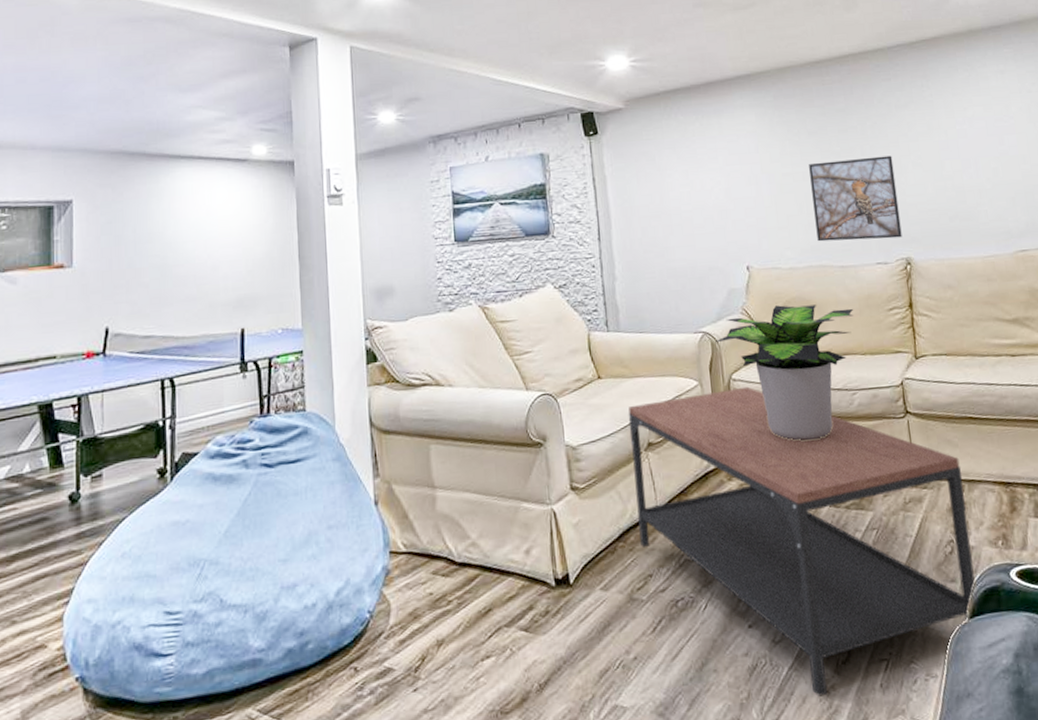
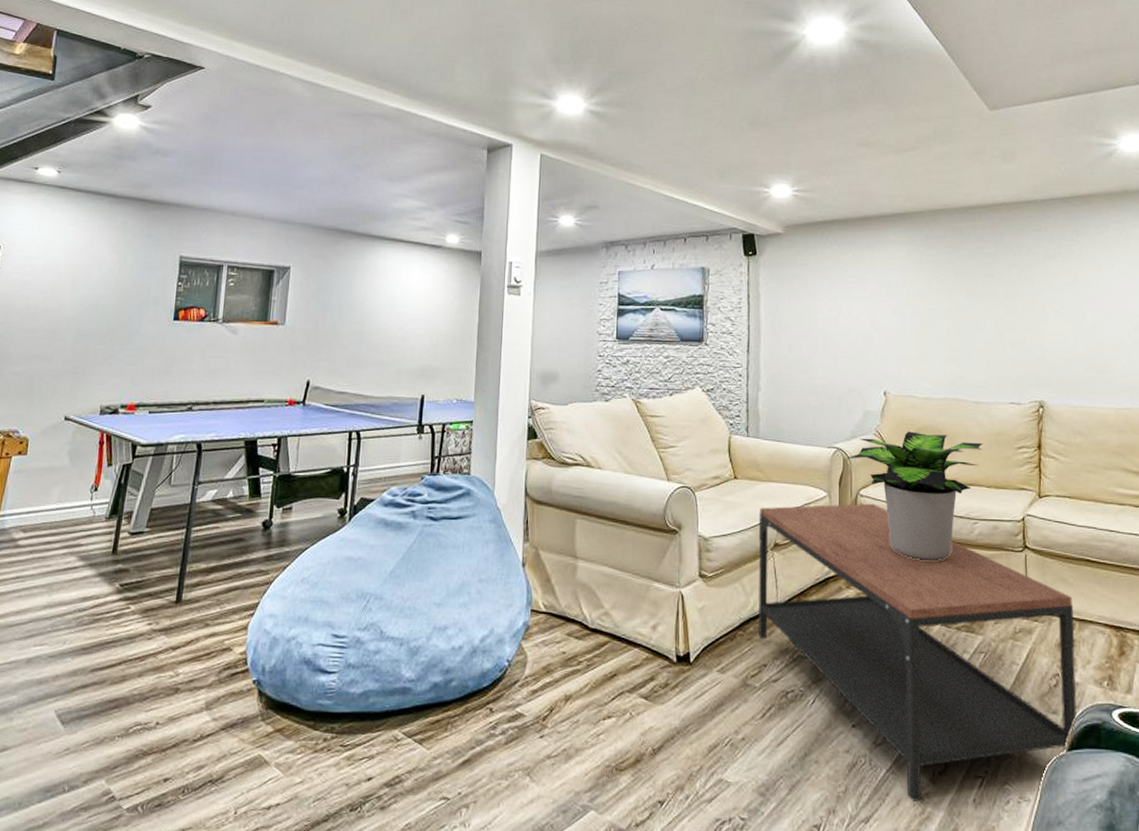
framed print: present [809,155,902,242] -> none [953,302,1038,381]

